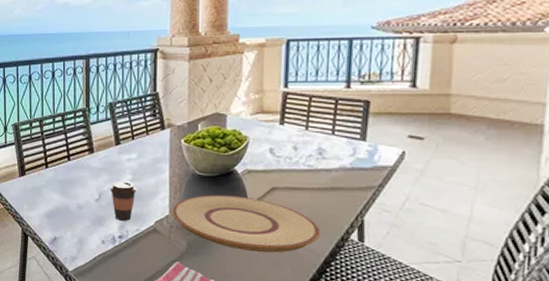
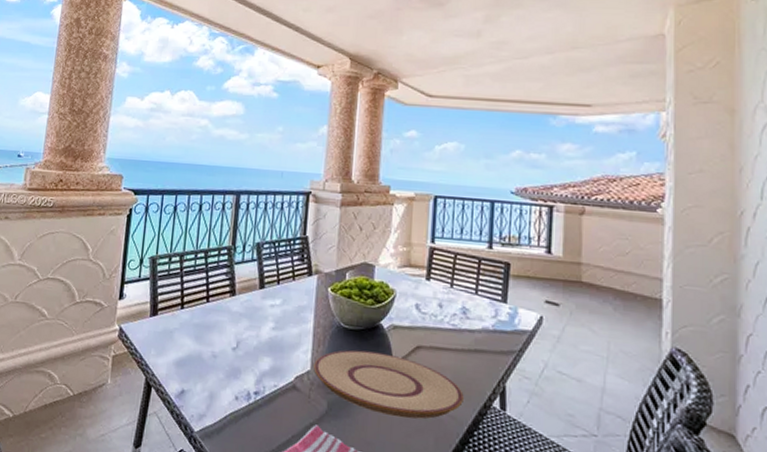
coffee cup: present [109,181,138,221] -> none [248,329,279,375]

